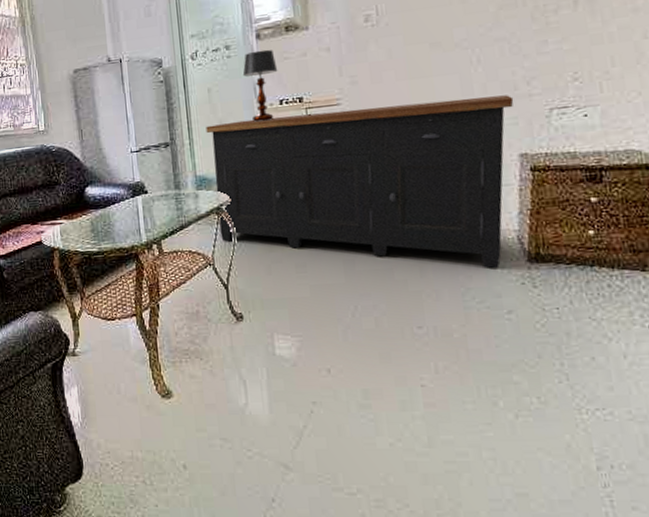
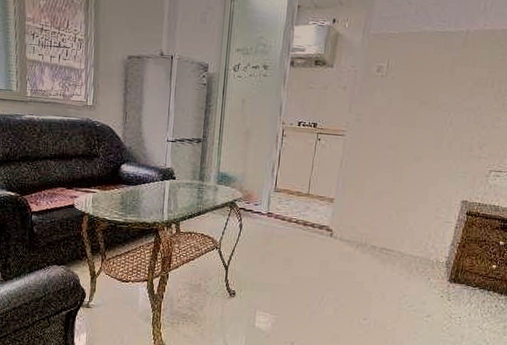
sideboard: present [206,95,514,269] -> none [230,131,468,284]
table lamp: present [242,49,278,122] -> none [273,75,303,137]

